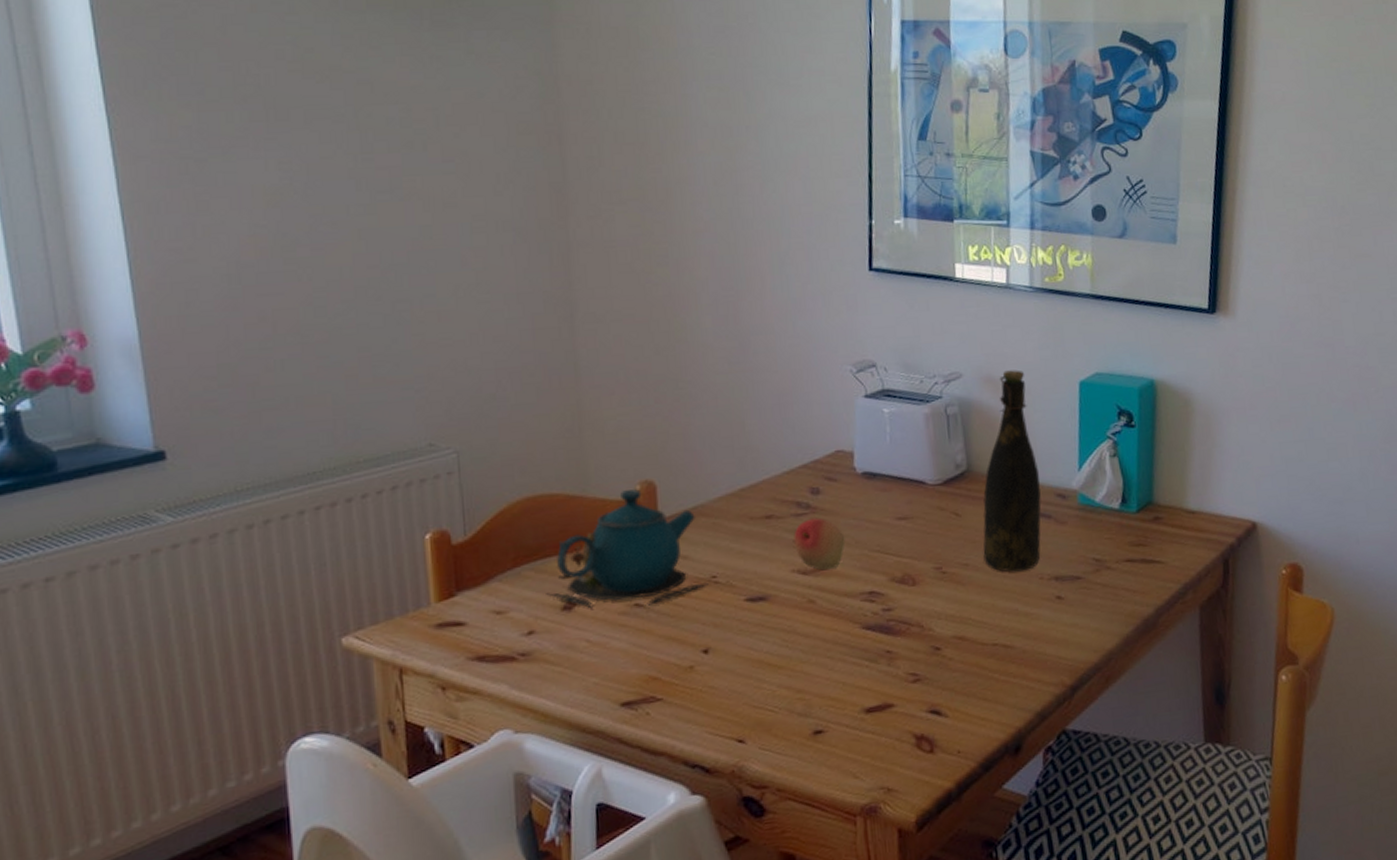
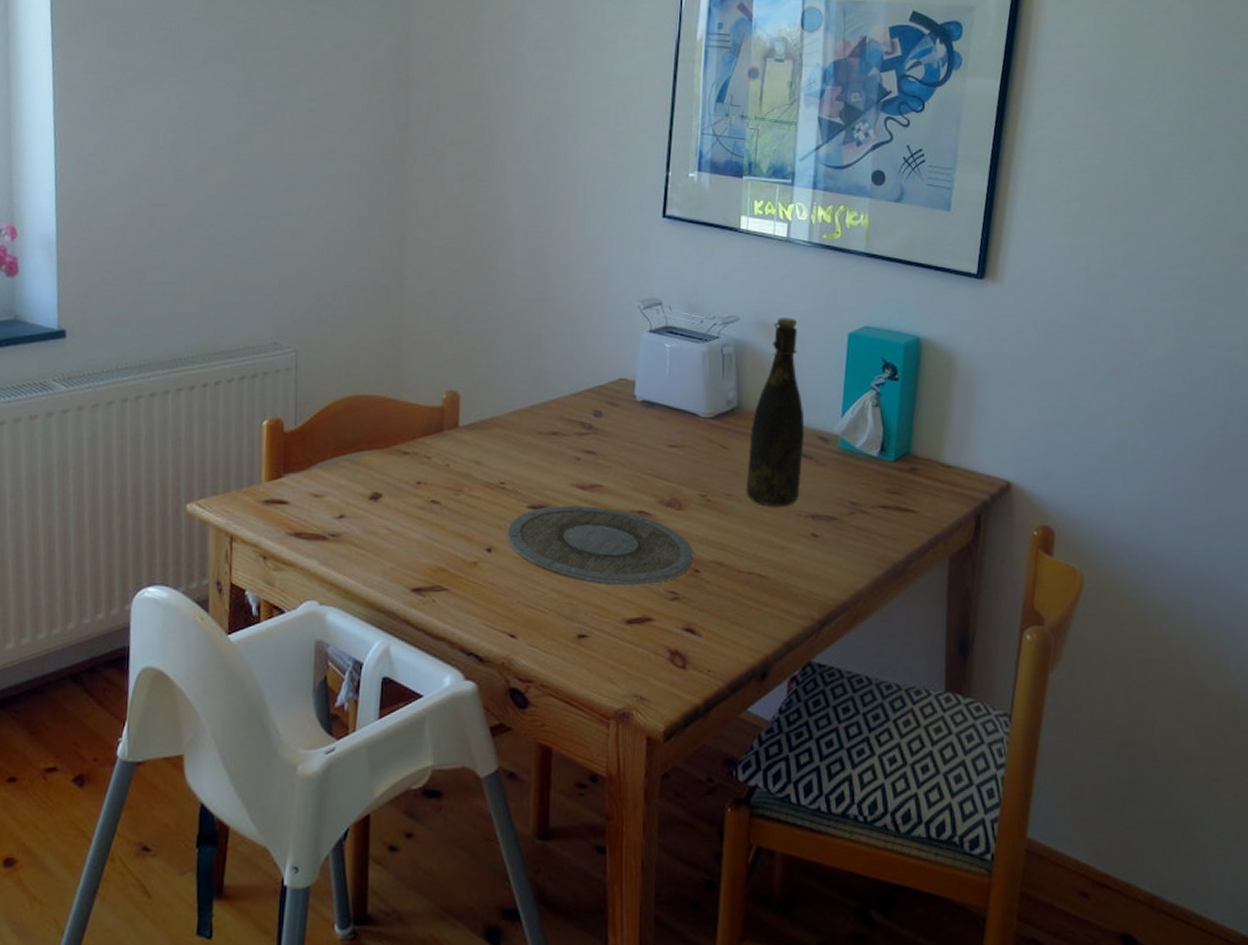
teapot: present [546,488,708,608] -> none [357,396,497,503]
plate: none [725,591,932,675] -> present [507,506,693,586]
fruit: present [793,517,846,571] -> none [575,438,621,487]

